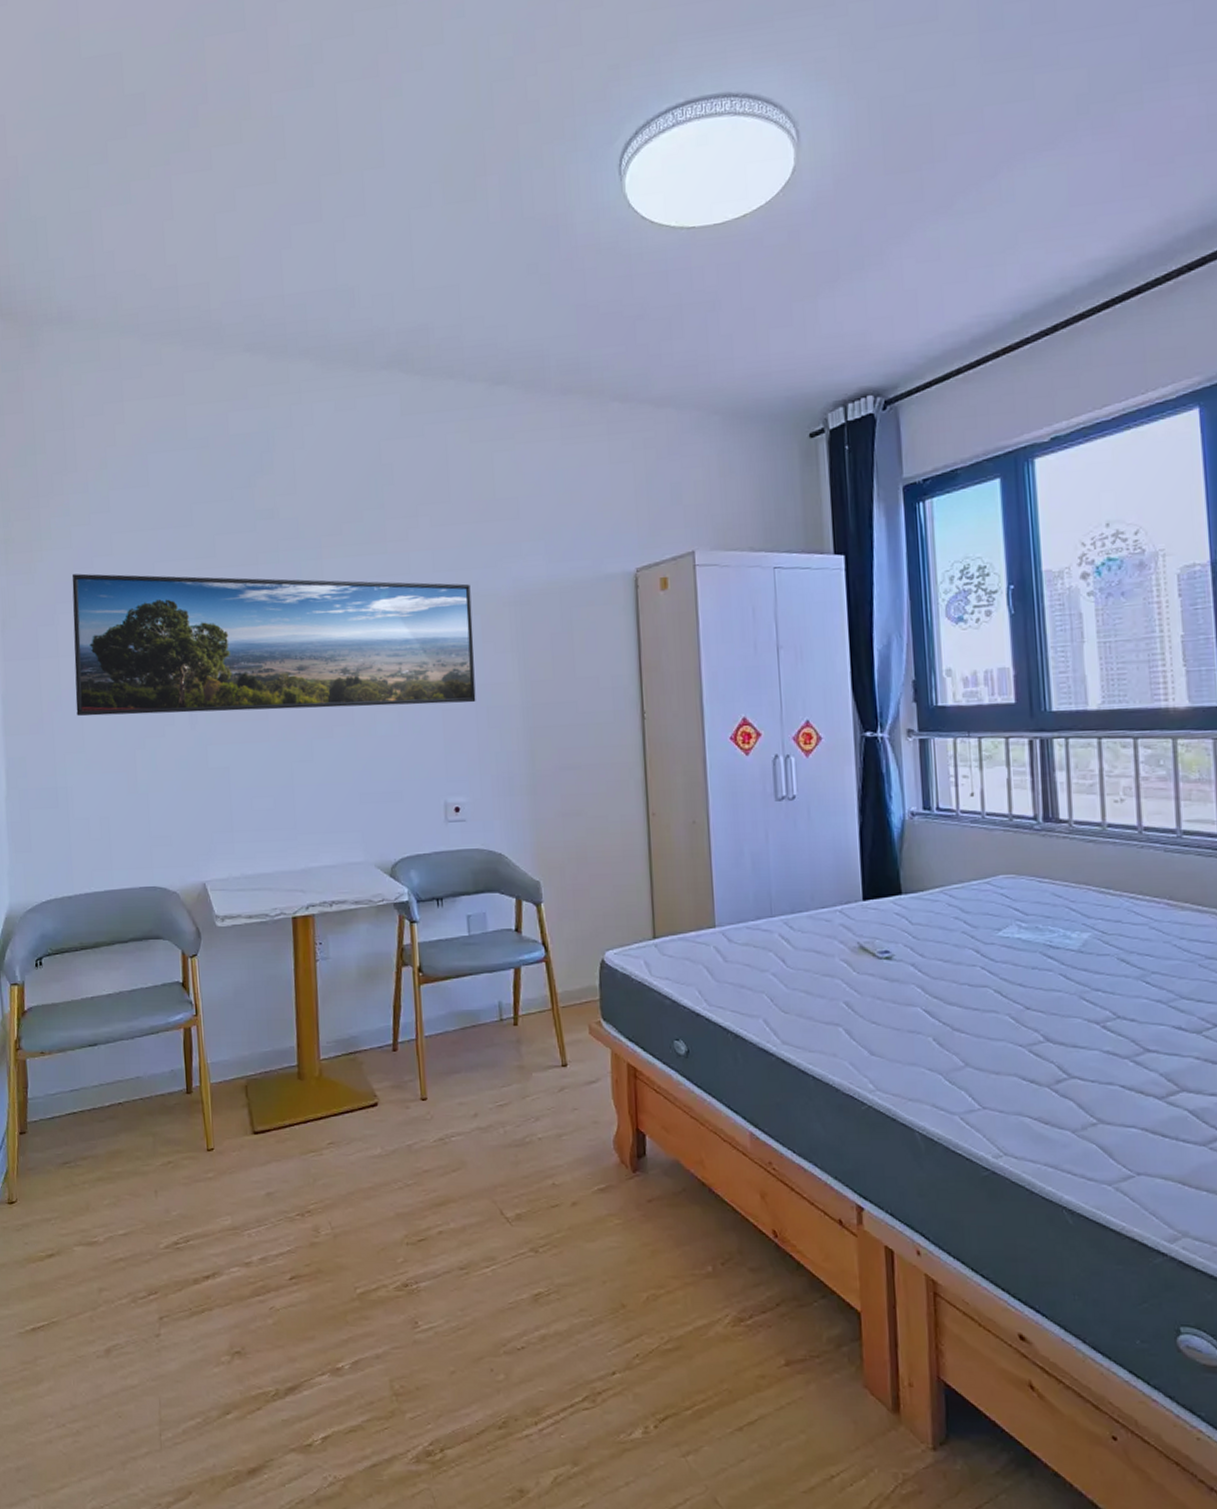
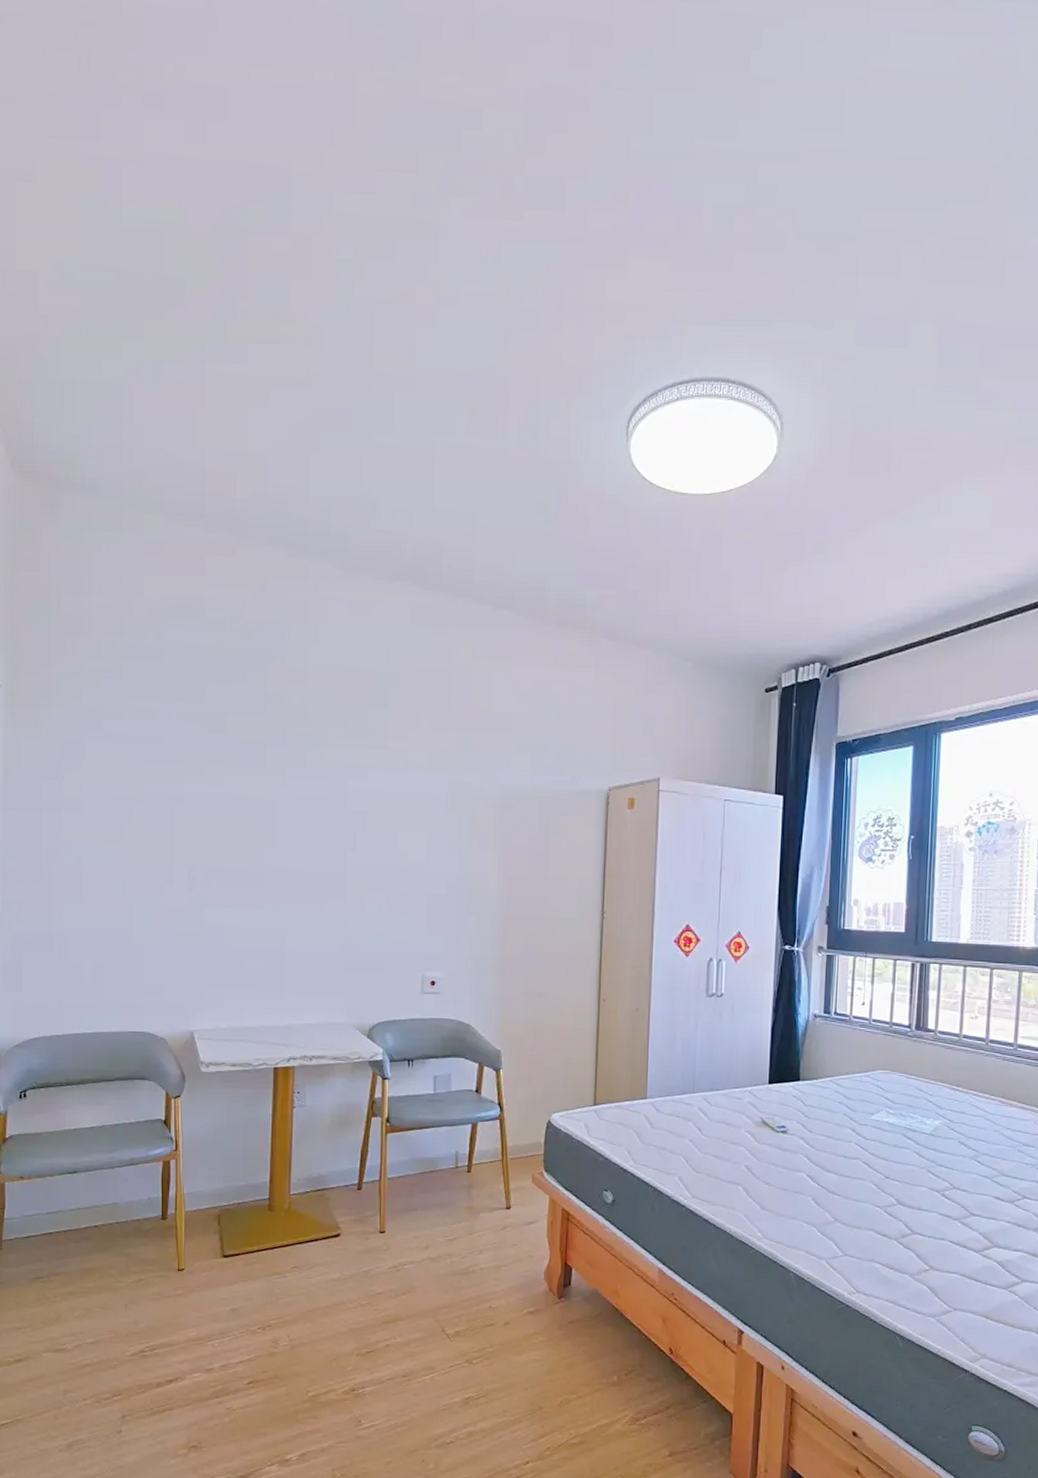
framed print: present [71,573,476,716] -> none [76,734,461,891]

